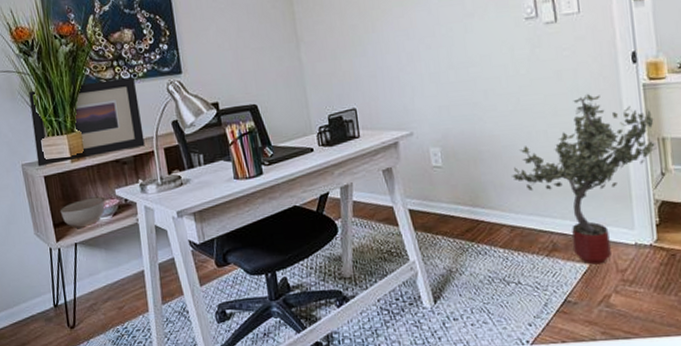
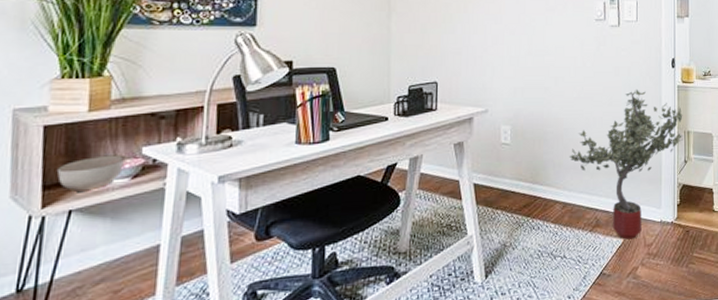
picture frame: present [29,77,145,167] -> none [38,22,197,114]

